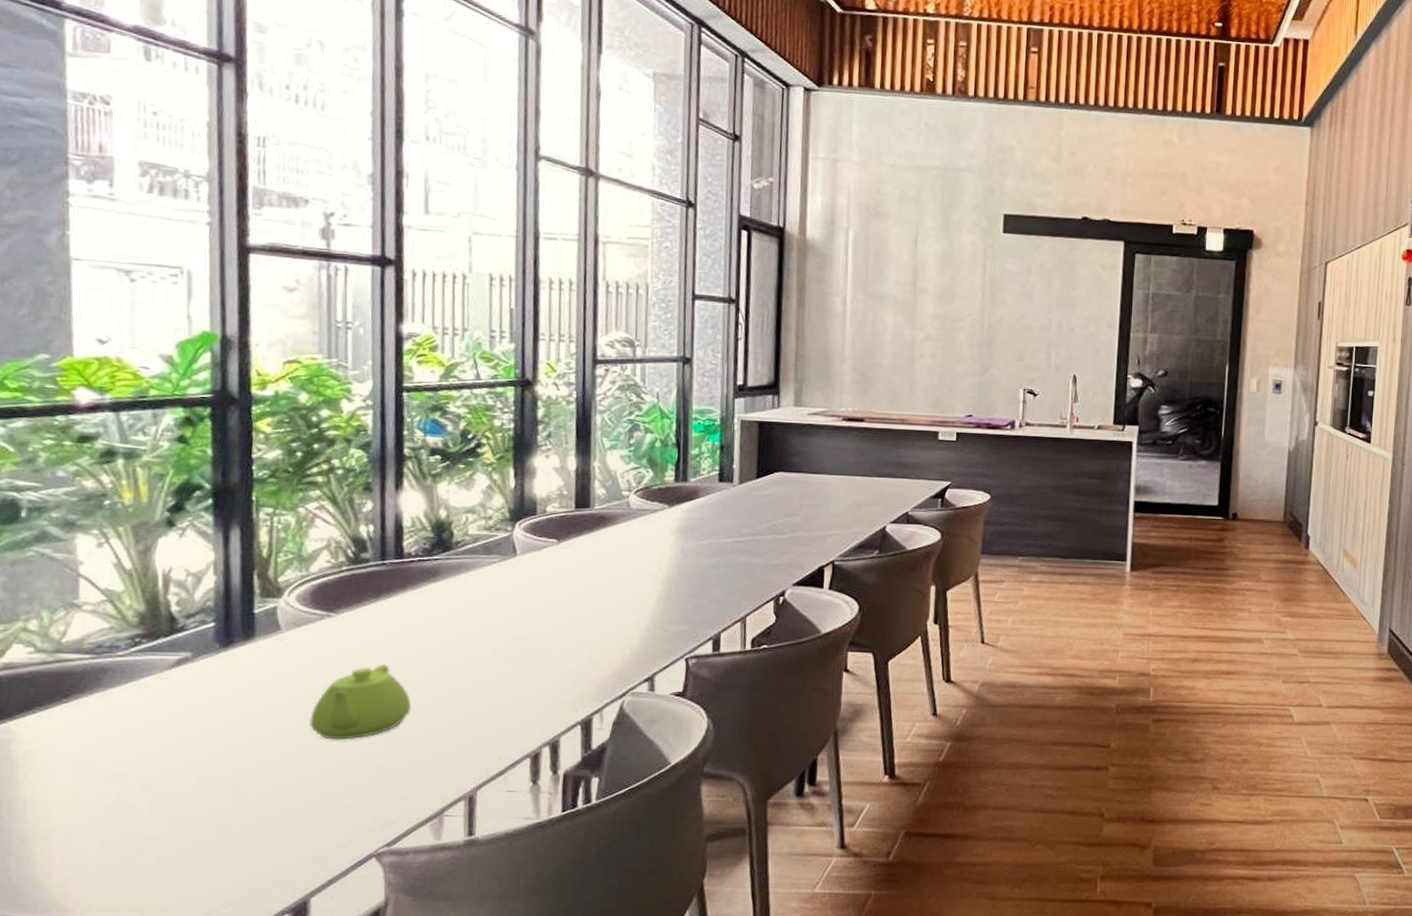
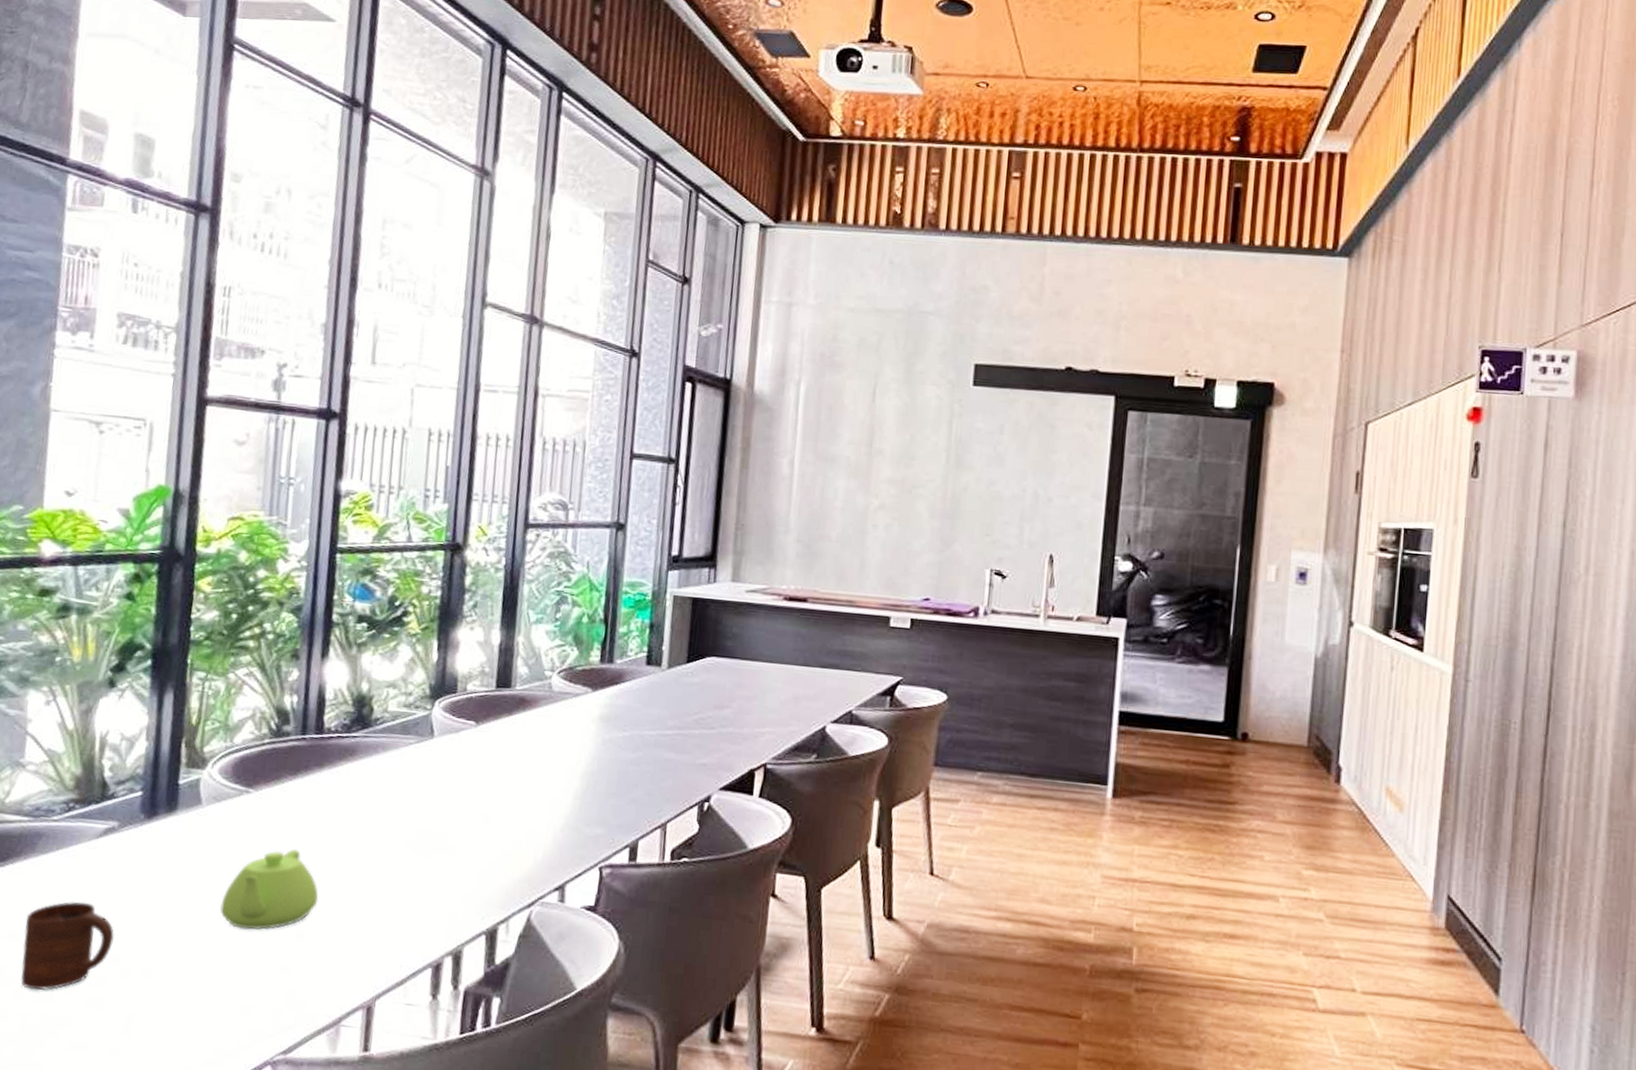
cup: none [97,729,199,814] -> present [20,901,115,991]

